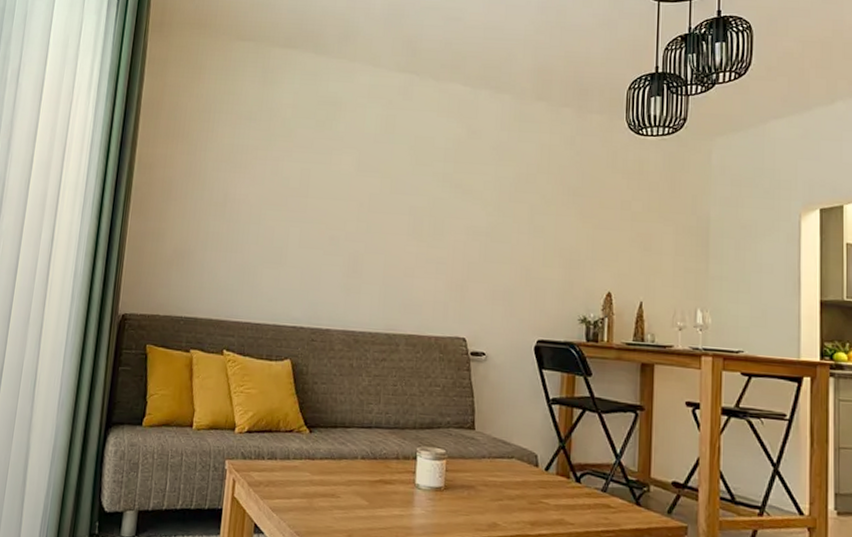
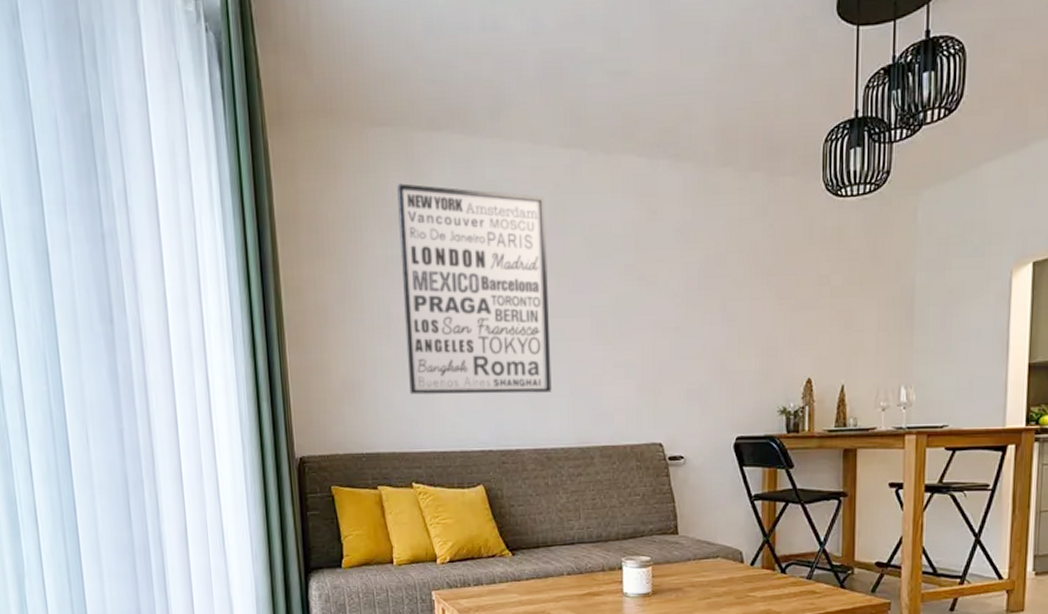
wall art: none [234,87,378,279] -> present [397,183,552,395]

